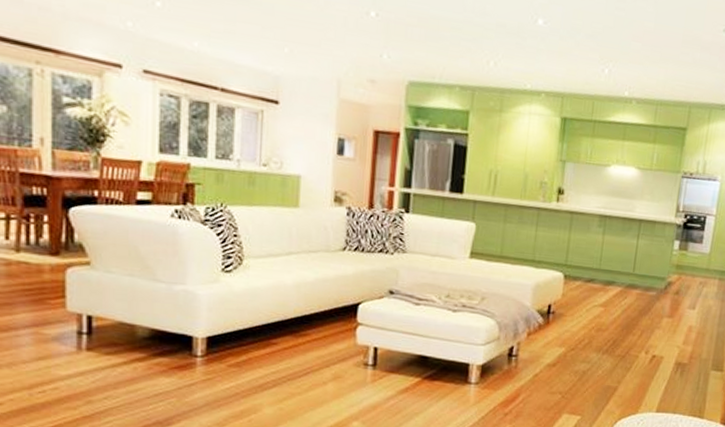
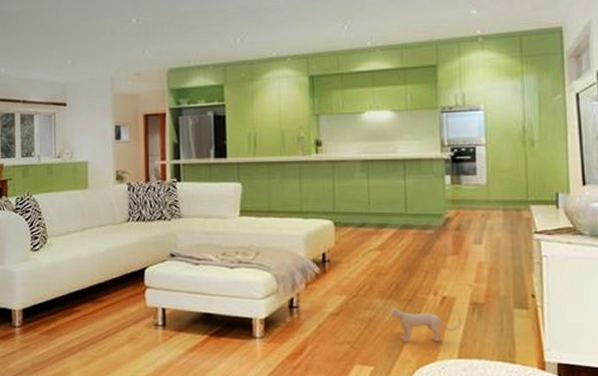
cat: none [604,360,665,397] -> present [391,306,461,342]

